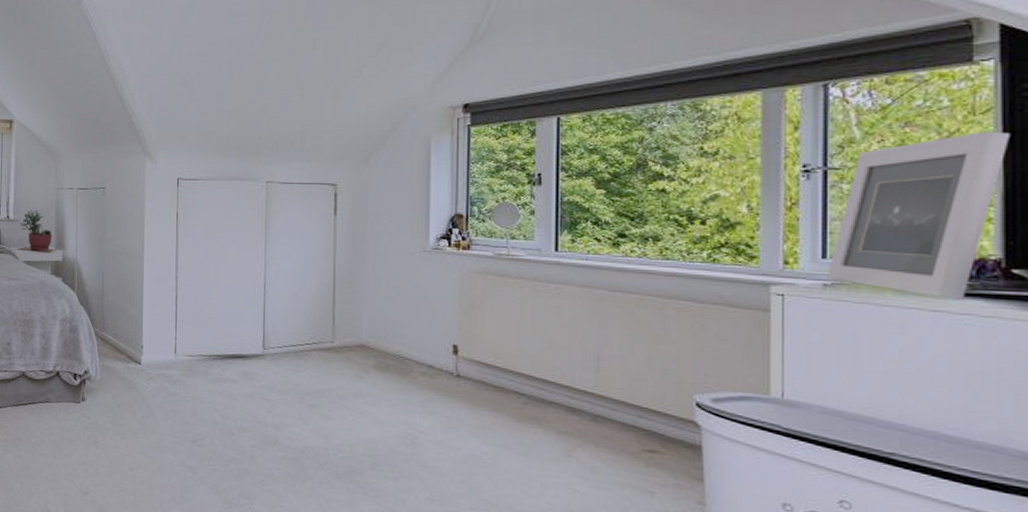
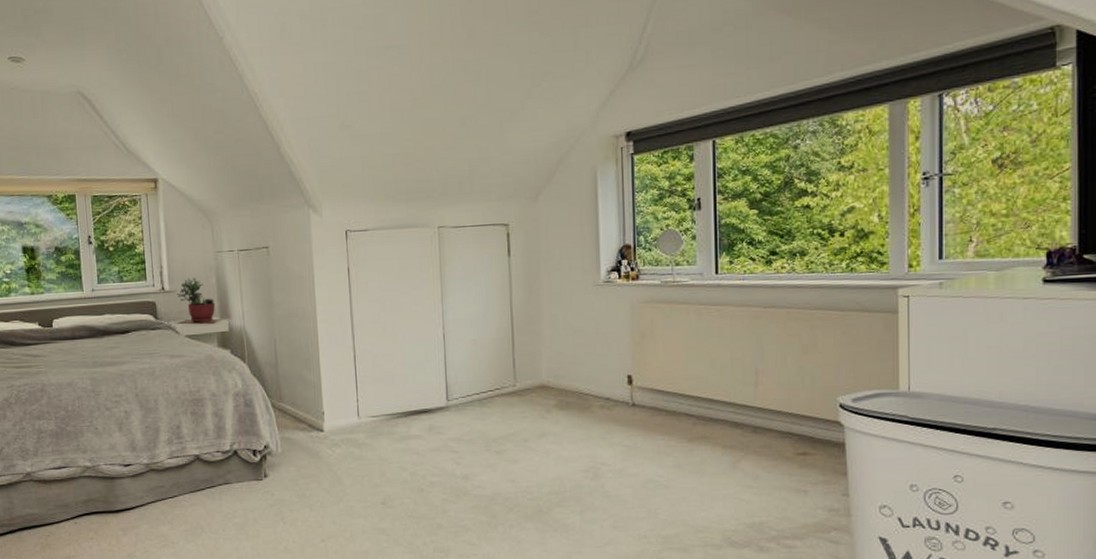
picture frame: present [827,131,1011,301] -> none [943,131,1084,287]

